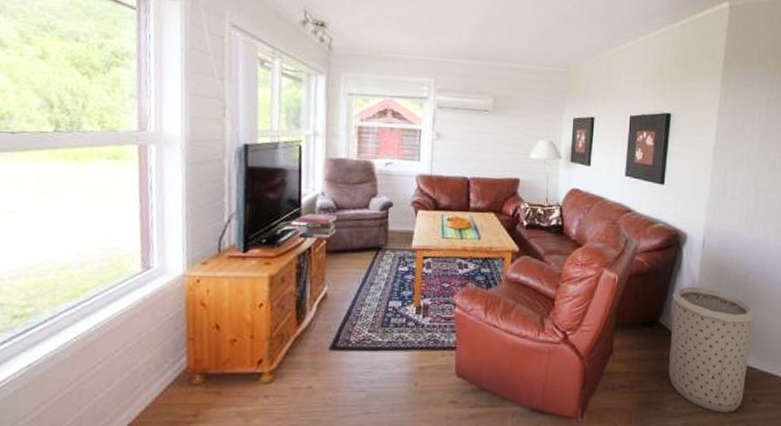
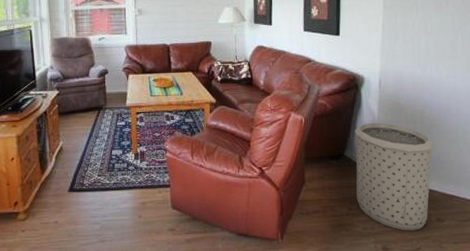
books: present [297,213,337,239] -> none [34,83,66,104]

